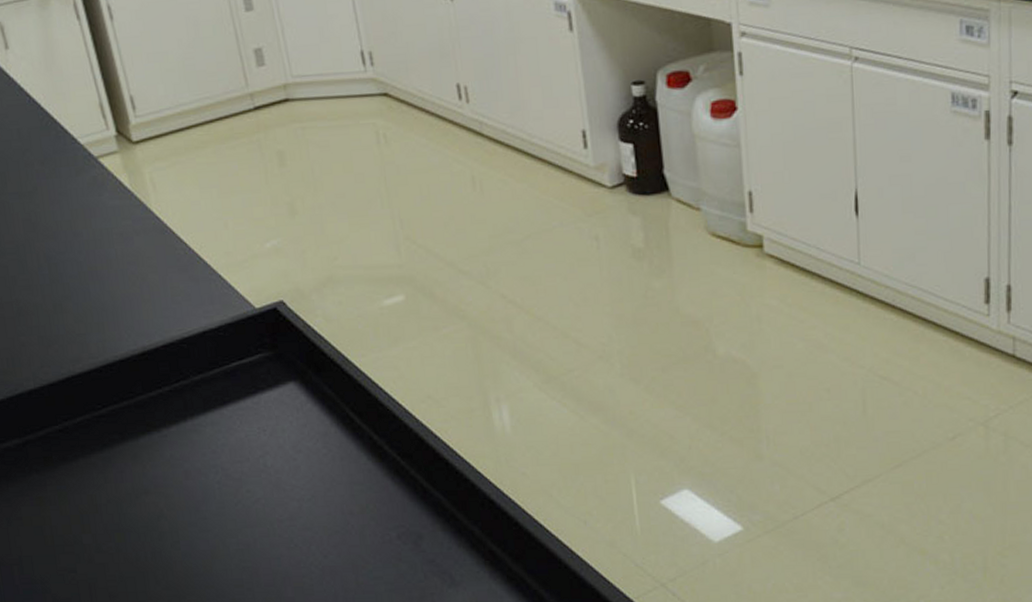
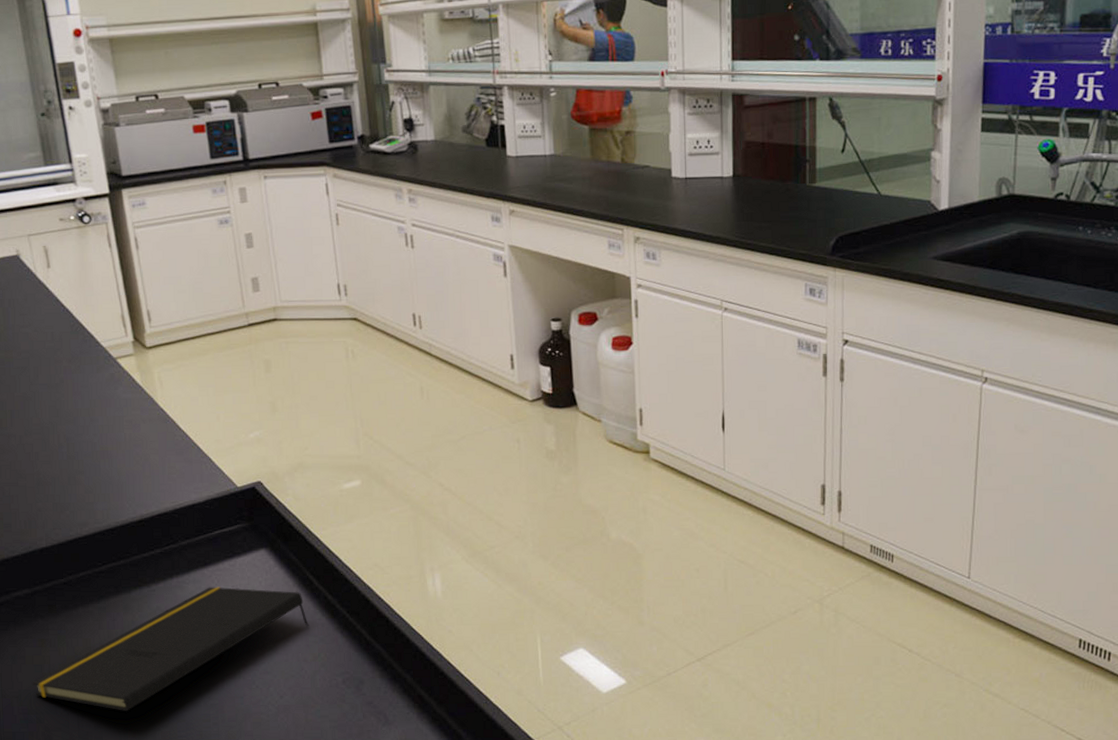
notepad: none [33,429,354,578] -> present [33,587,310,711]

